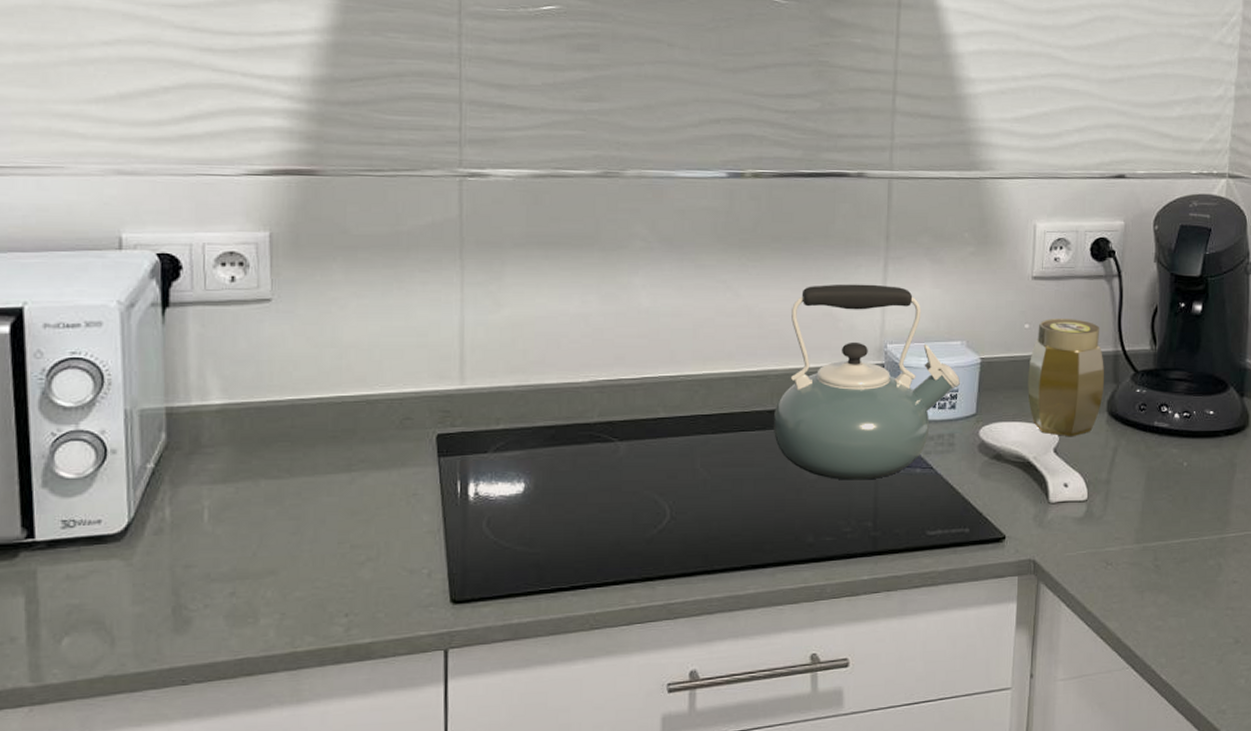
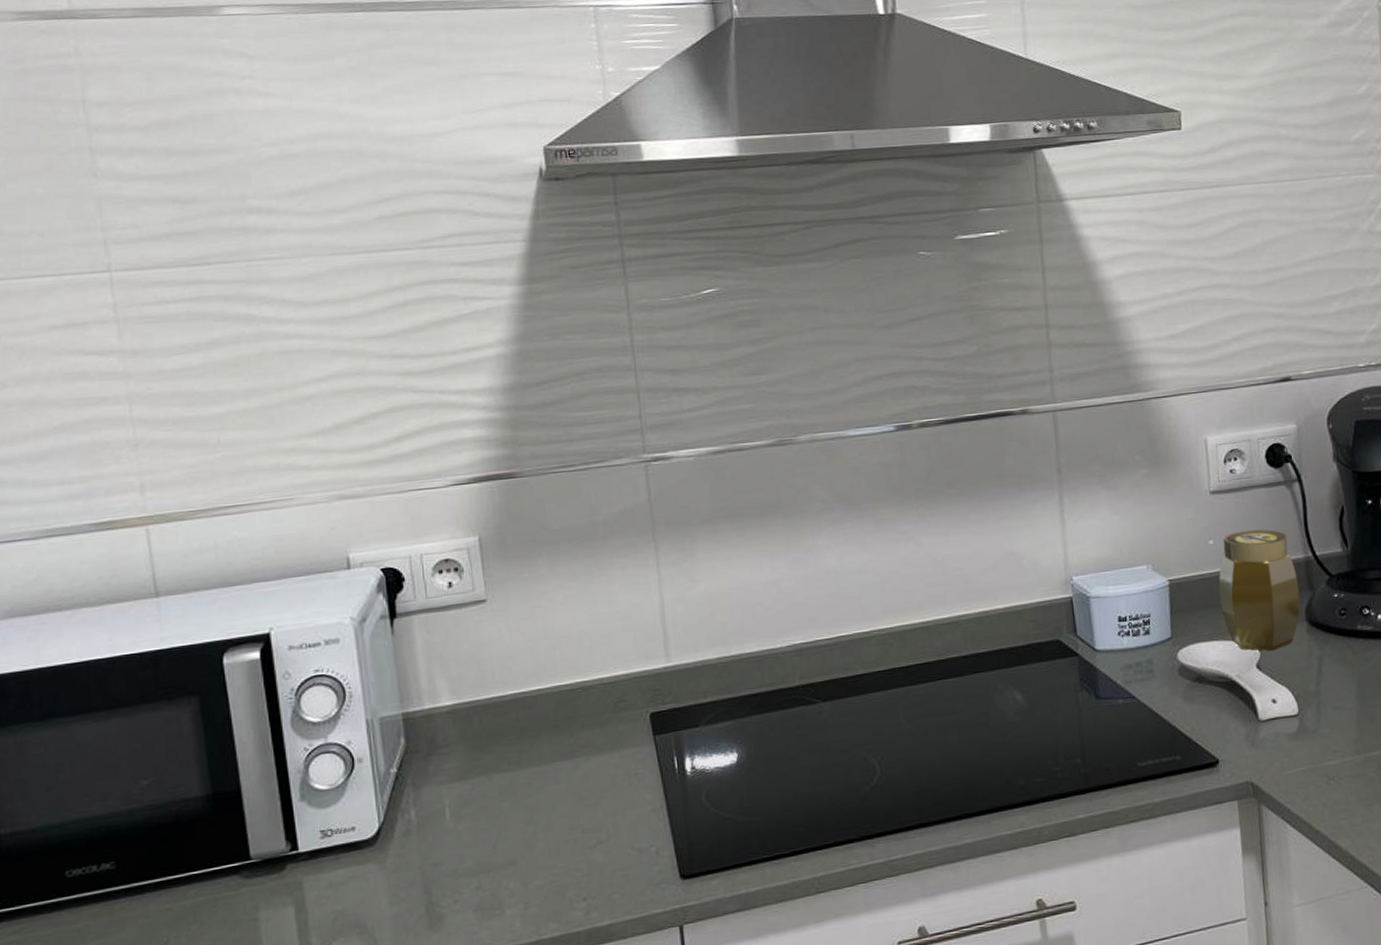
kettle: present [773,284,960,480] -> none [969,517,1151,719]

